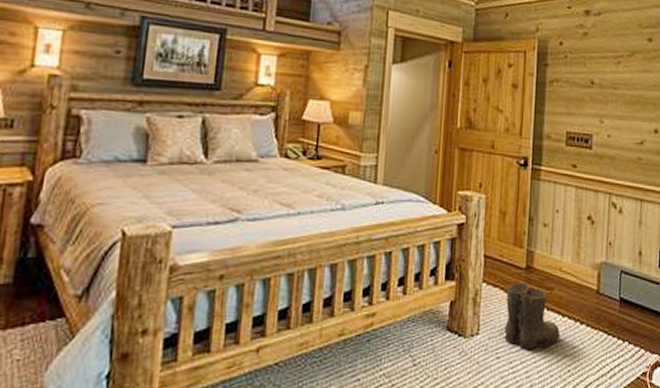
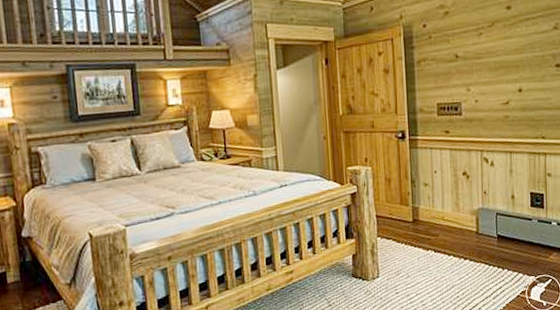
boots: present [504,283,561,350] -> none [397,233,448,285]

